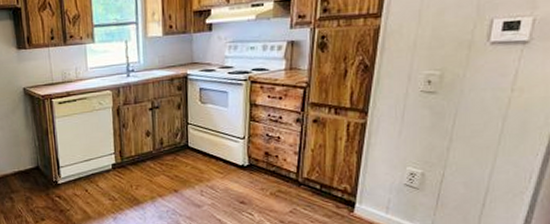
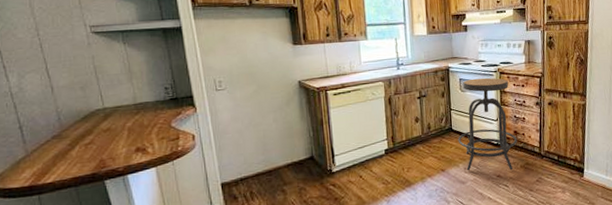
bar stool: none [194,87,269,198] -> present [458,77,518,171]

